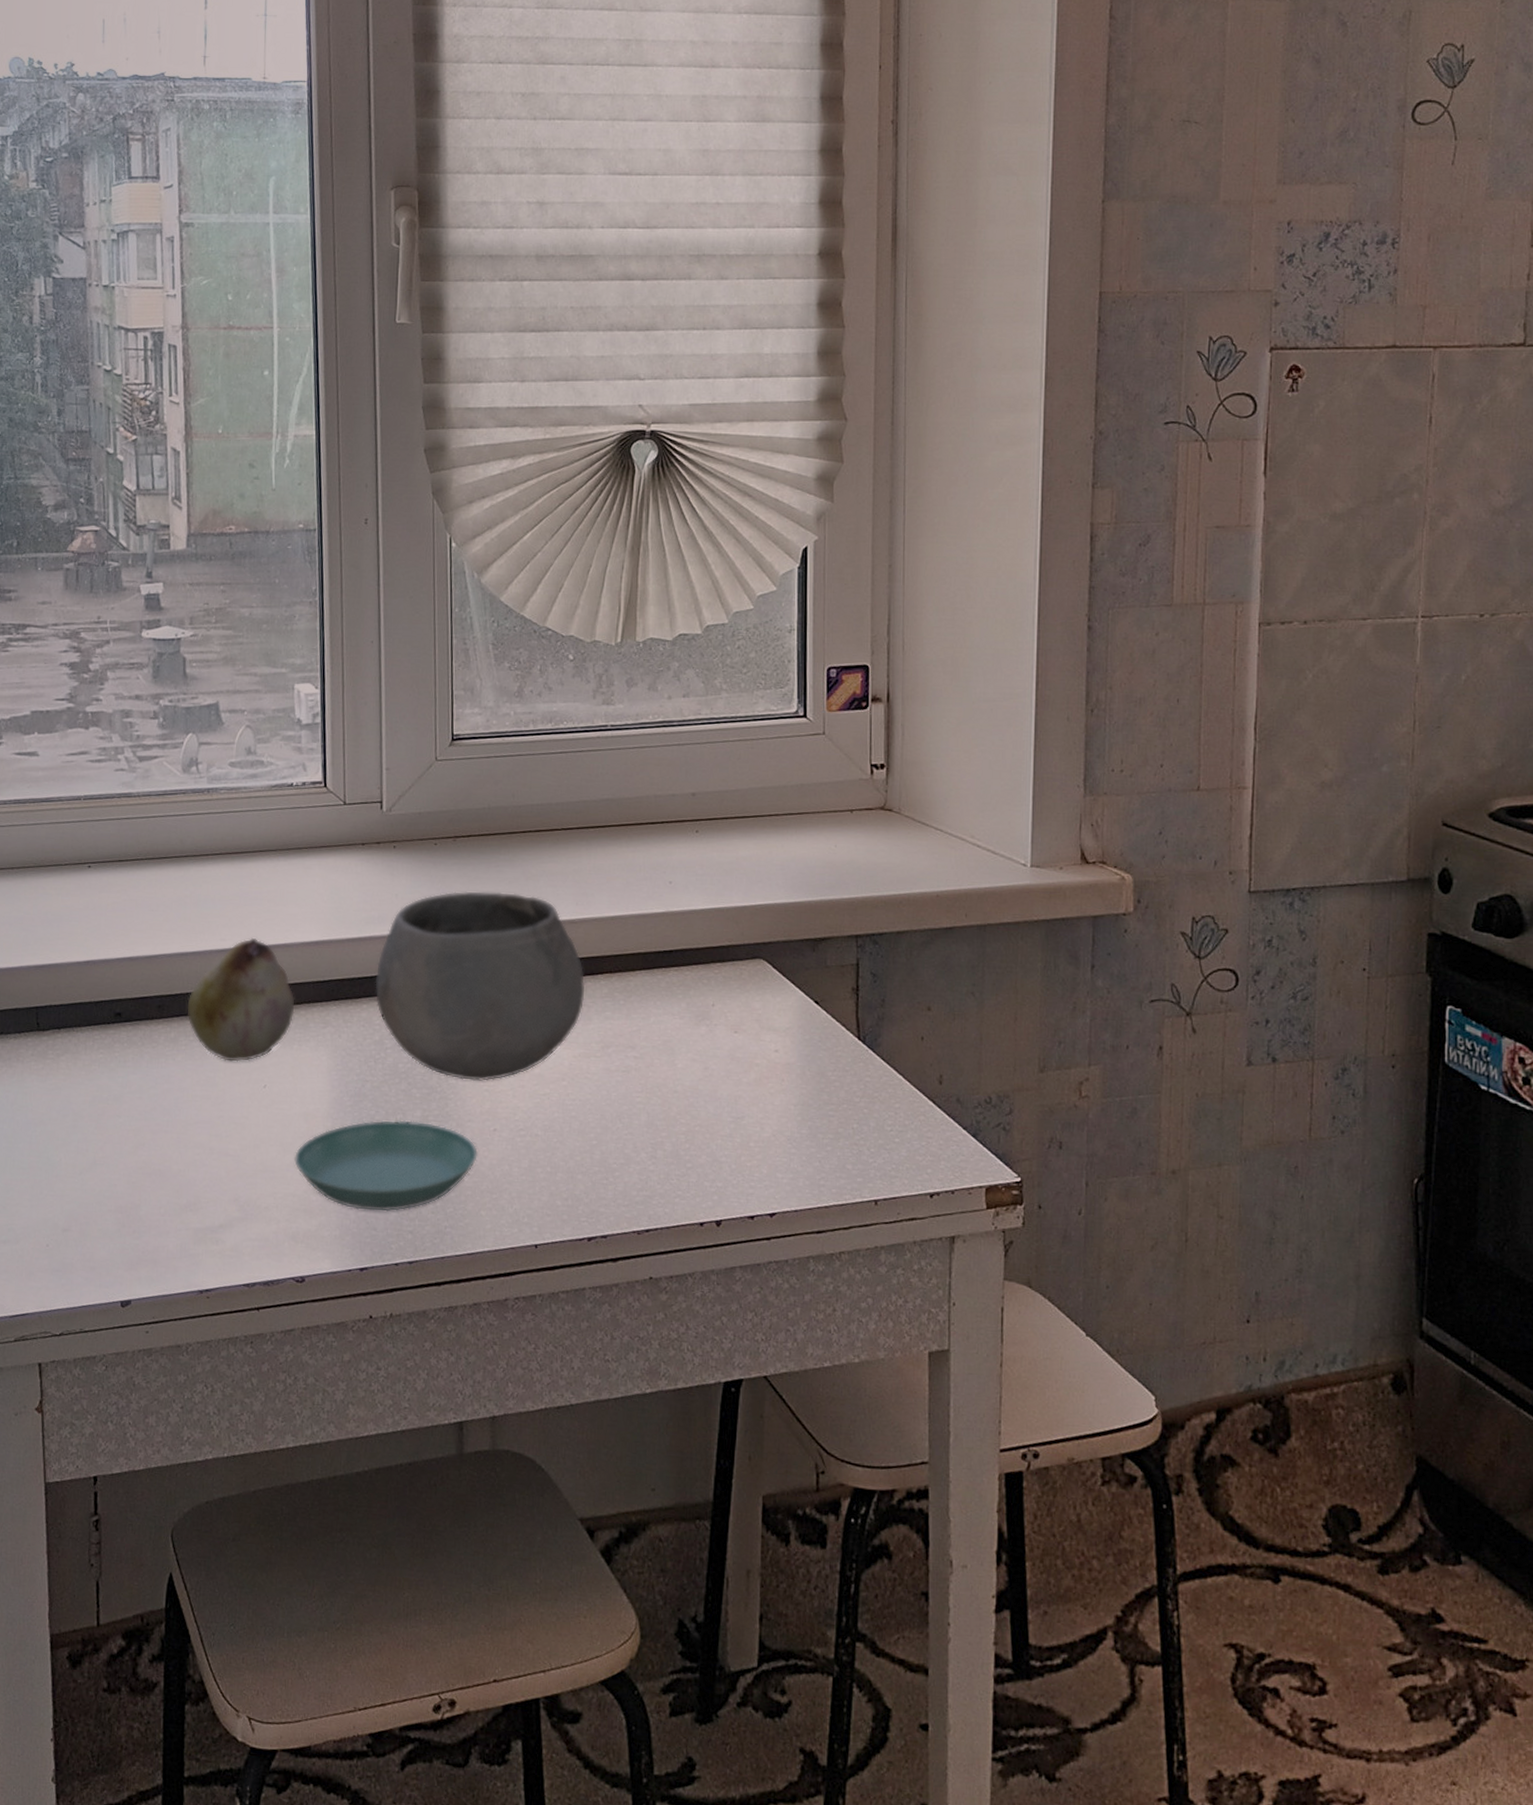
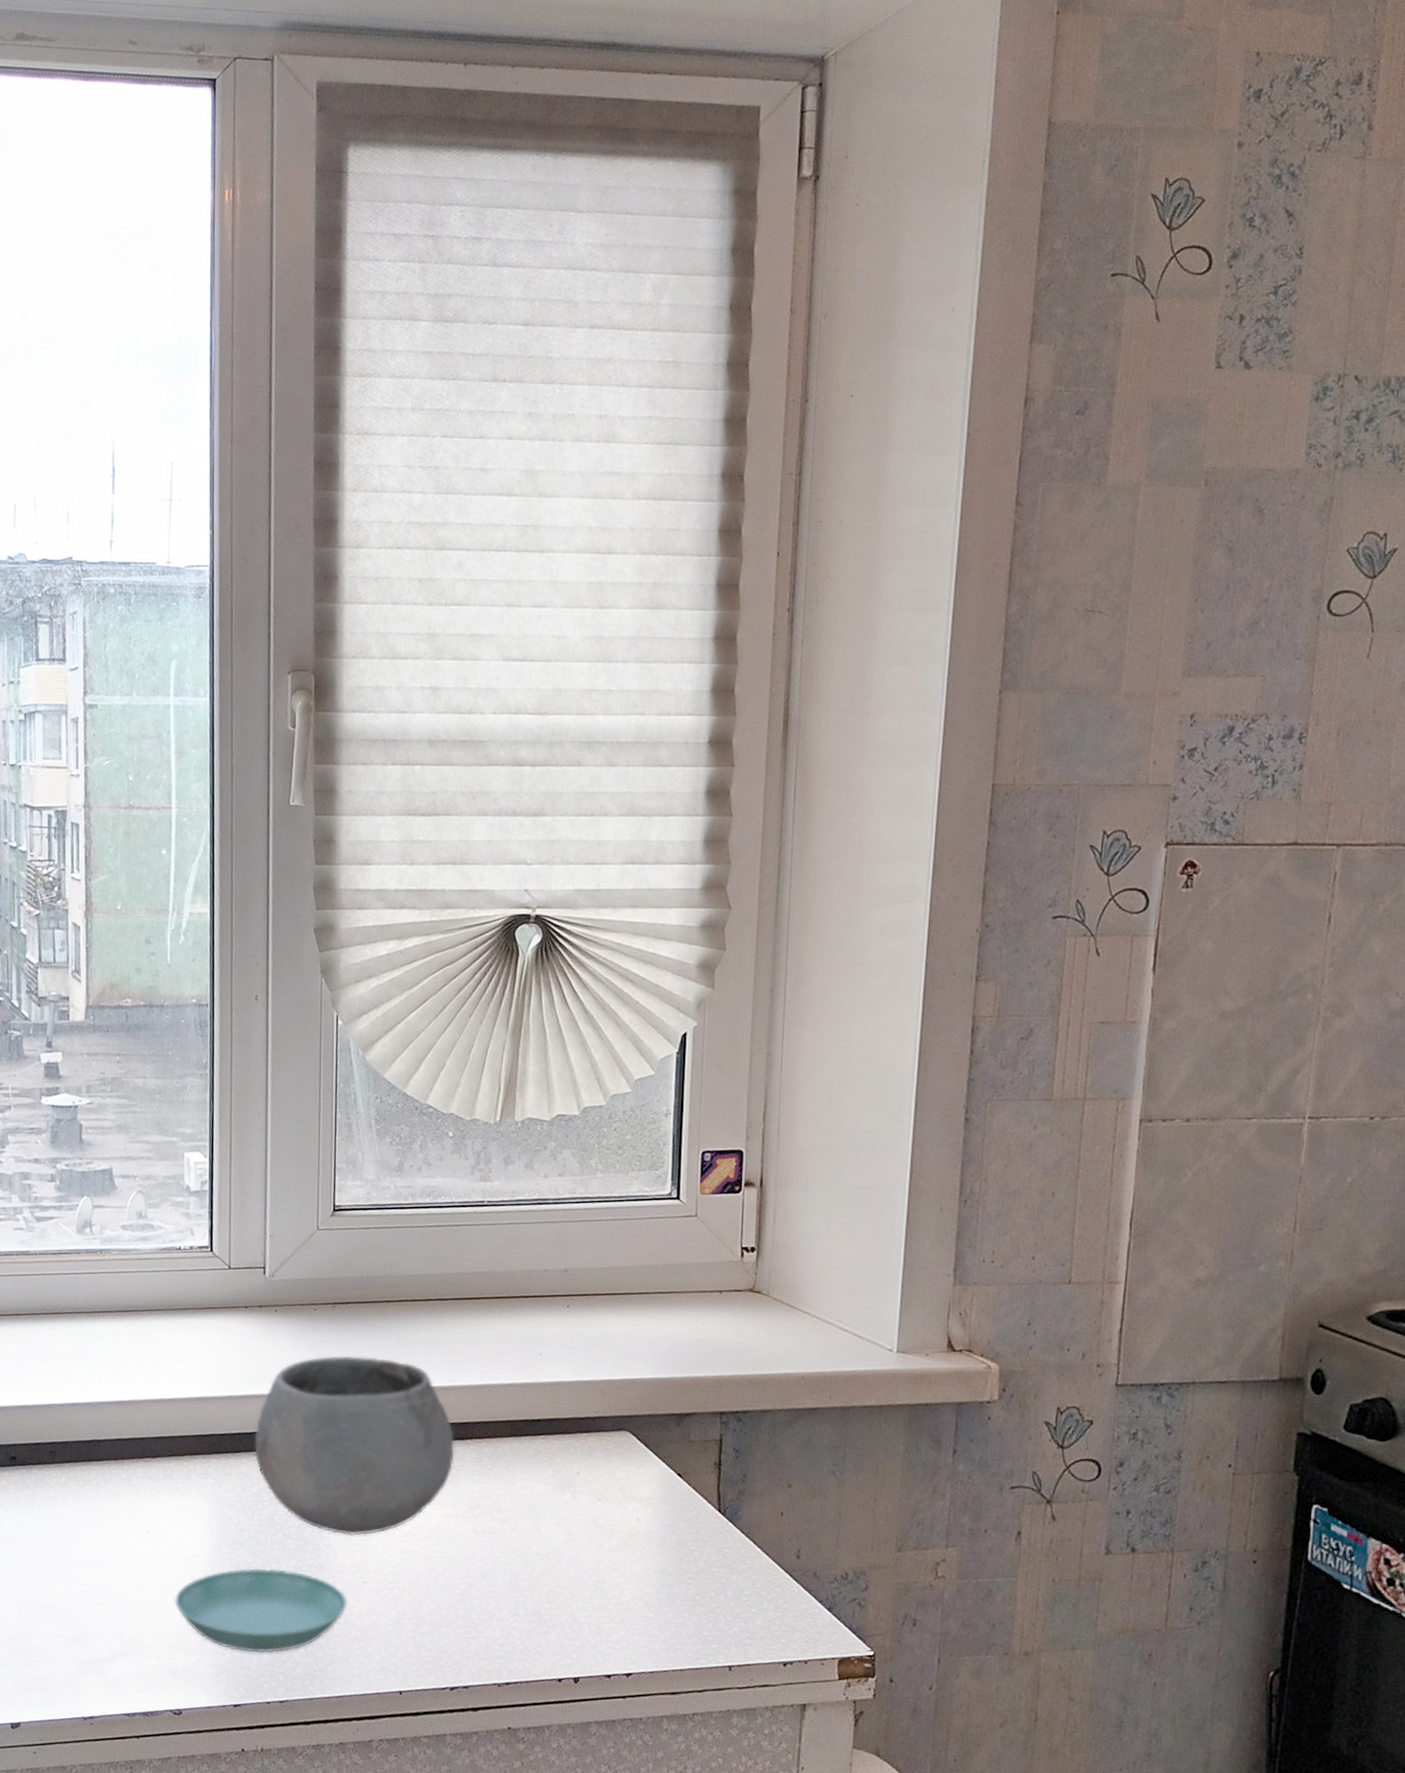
fruit: present [187,937,295,1062] -> none [77,1391,179,1507]

